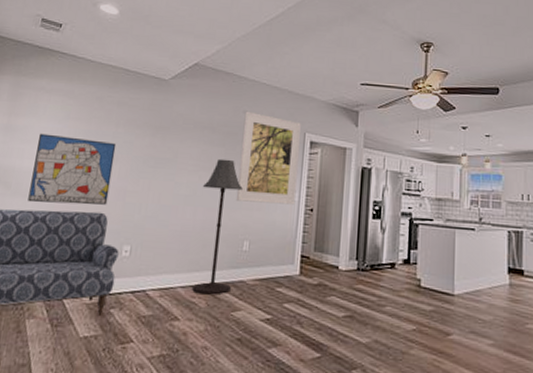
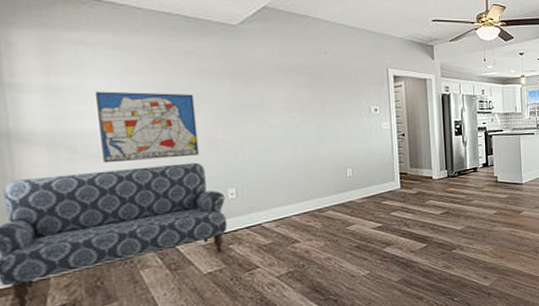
floor lamp: present [192,158,243,295] -> none [298,99,342,218]
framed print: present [235,111,301,205] -> none [326,52,387,135]

